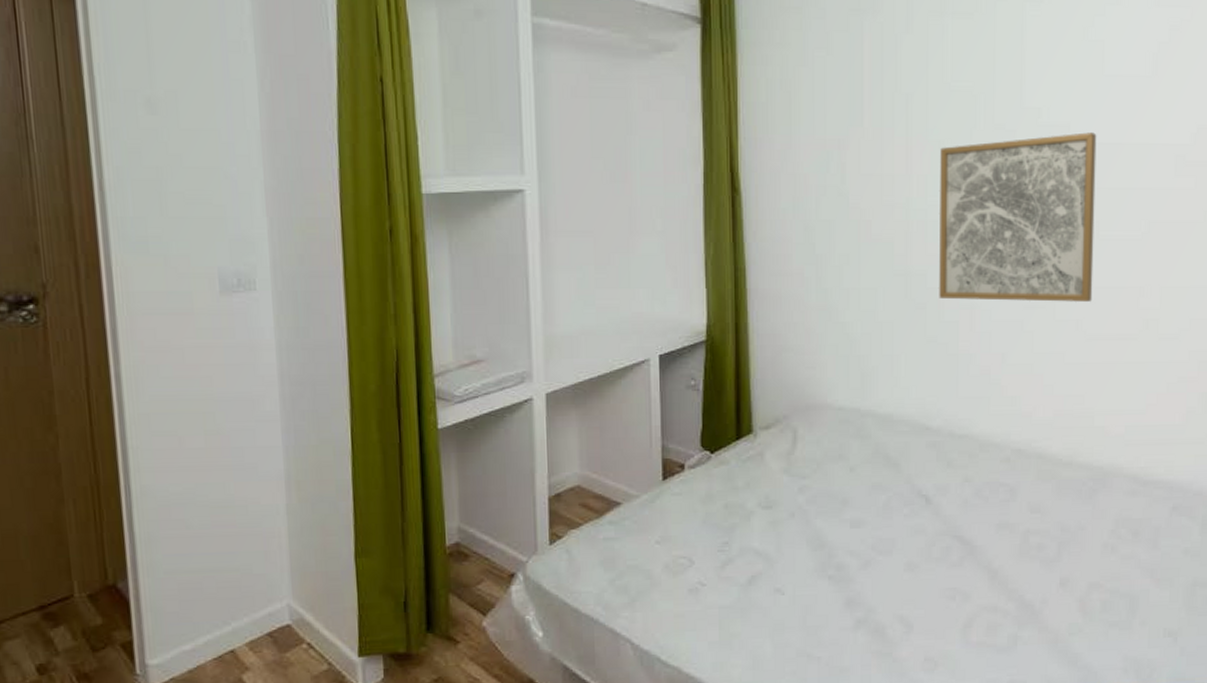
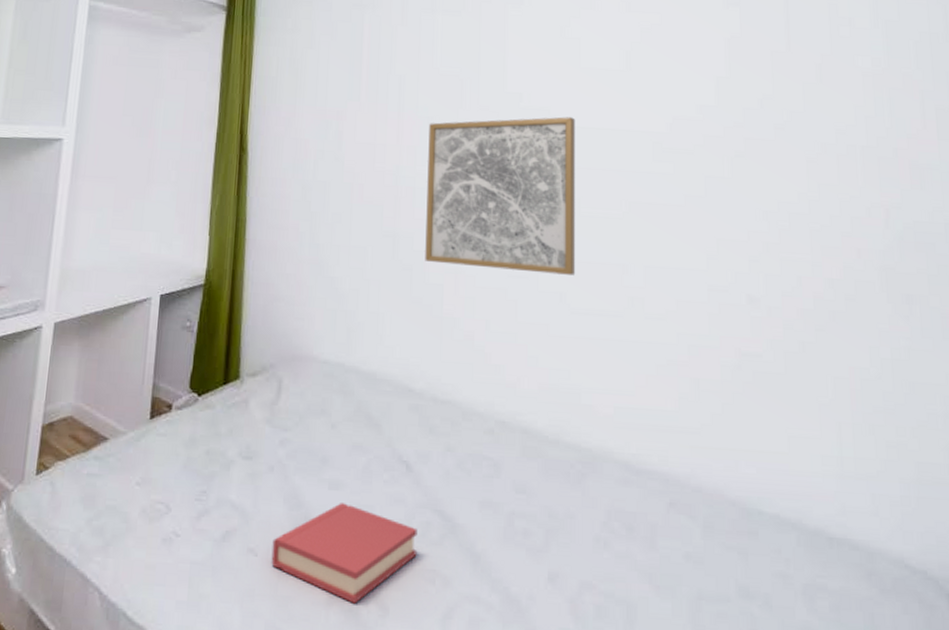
hardback book: none [798,539,938,625] -> present [271,503,418,604]

